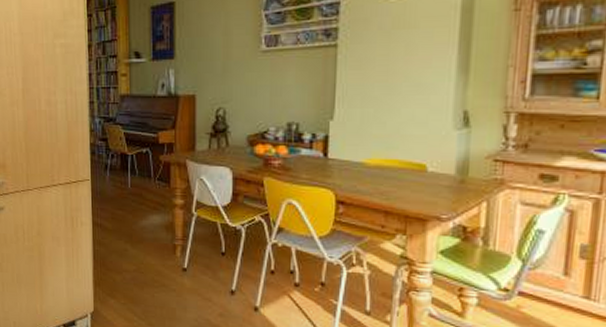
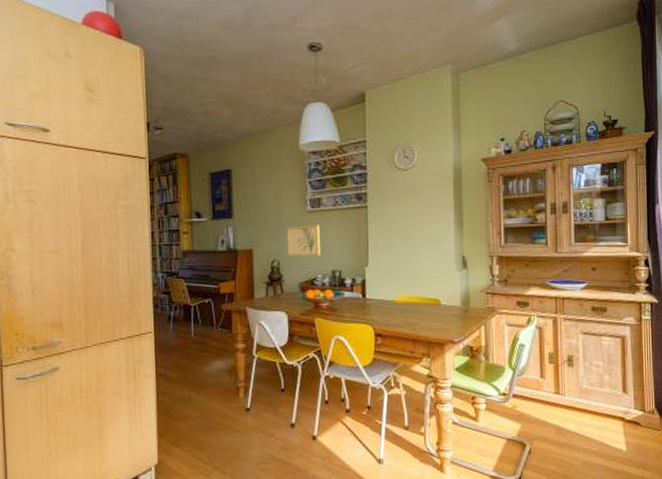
wall art: none [236,67,275,105] -> present [287,225,320,257]

